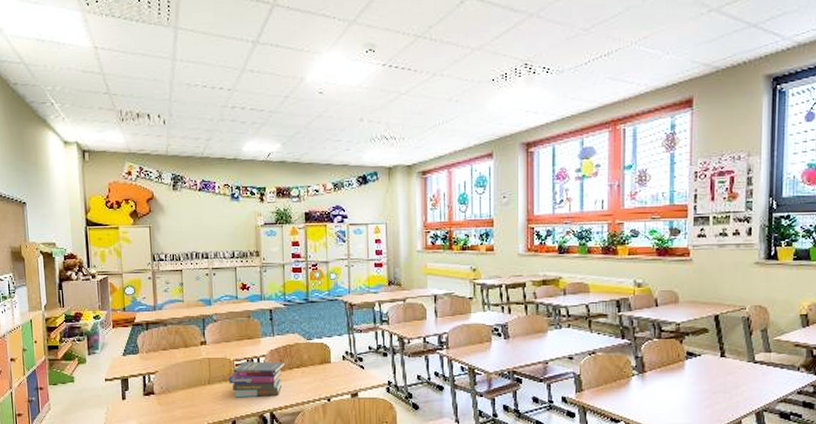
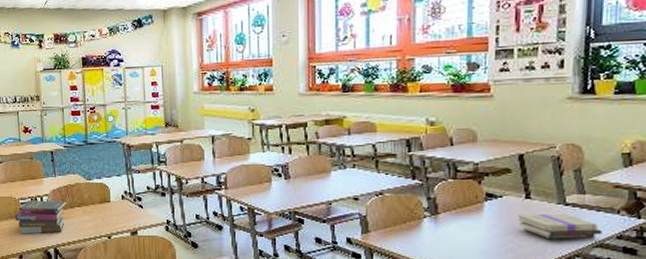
books: none [714,370,786,396] -> present [518,213,603,240]

